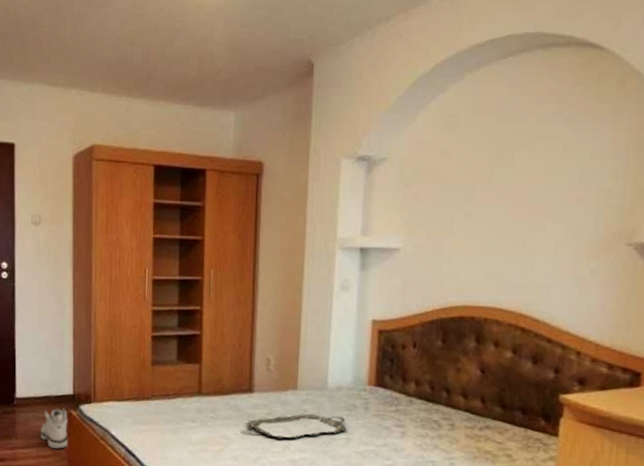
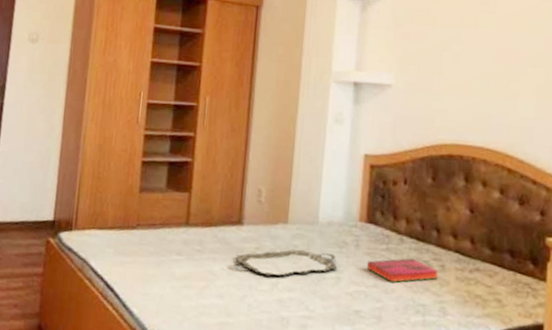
sneaker: present [40,408,68,449] -> none [12,235,45,281]
hardback book: none [376,418,448,442] -> present [366,258,438,283]

